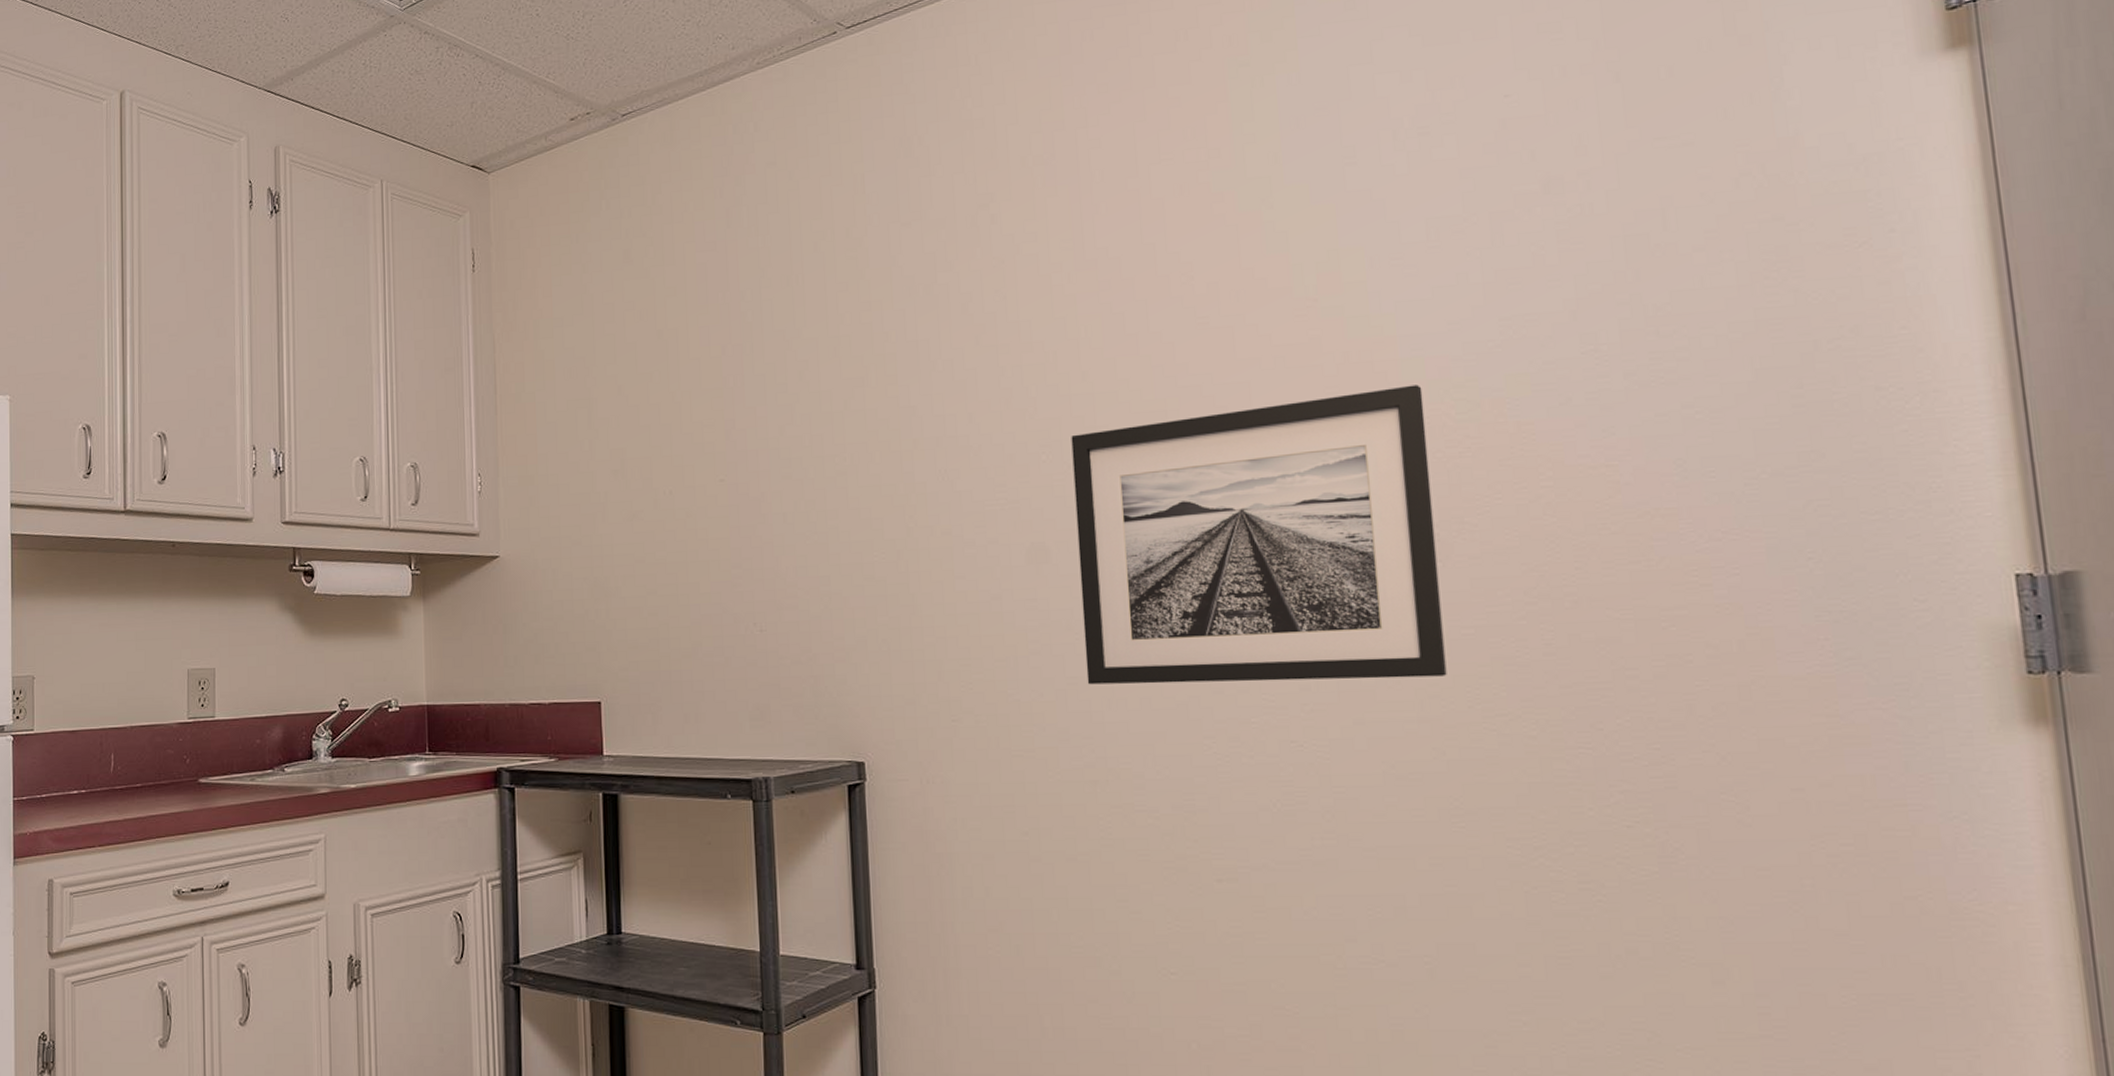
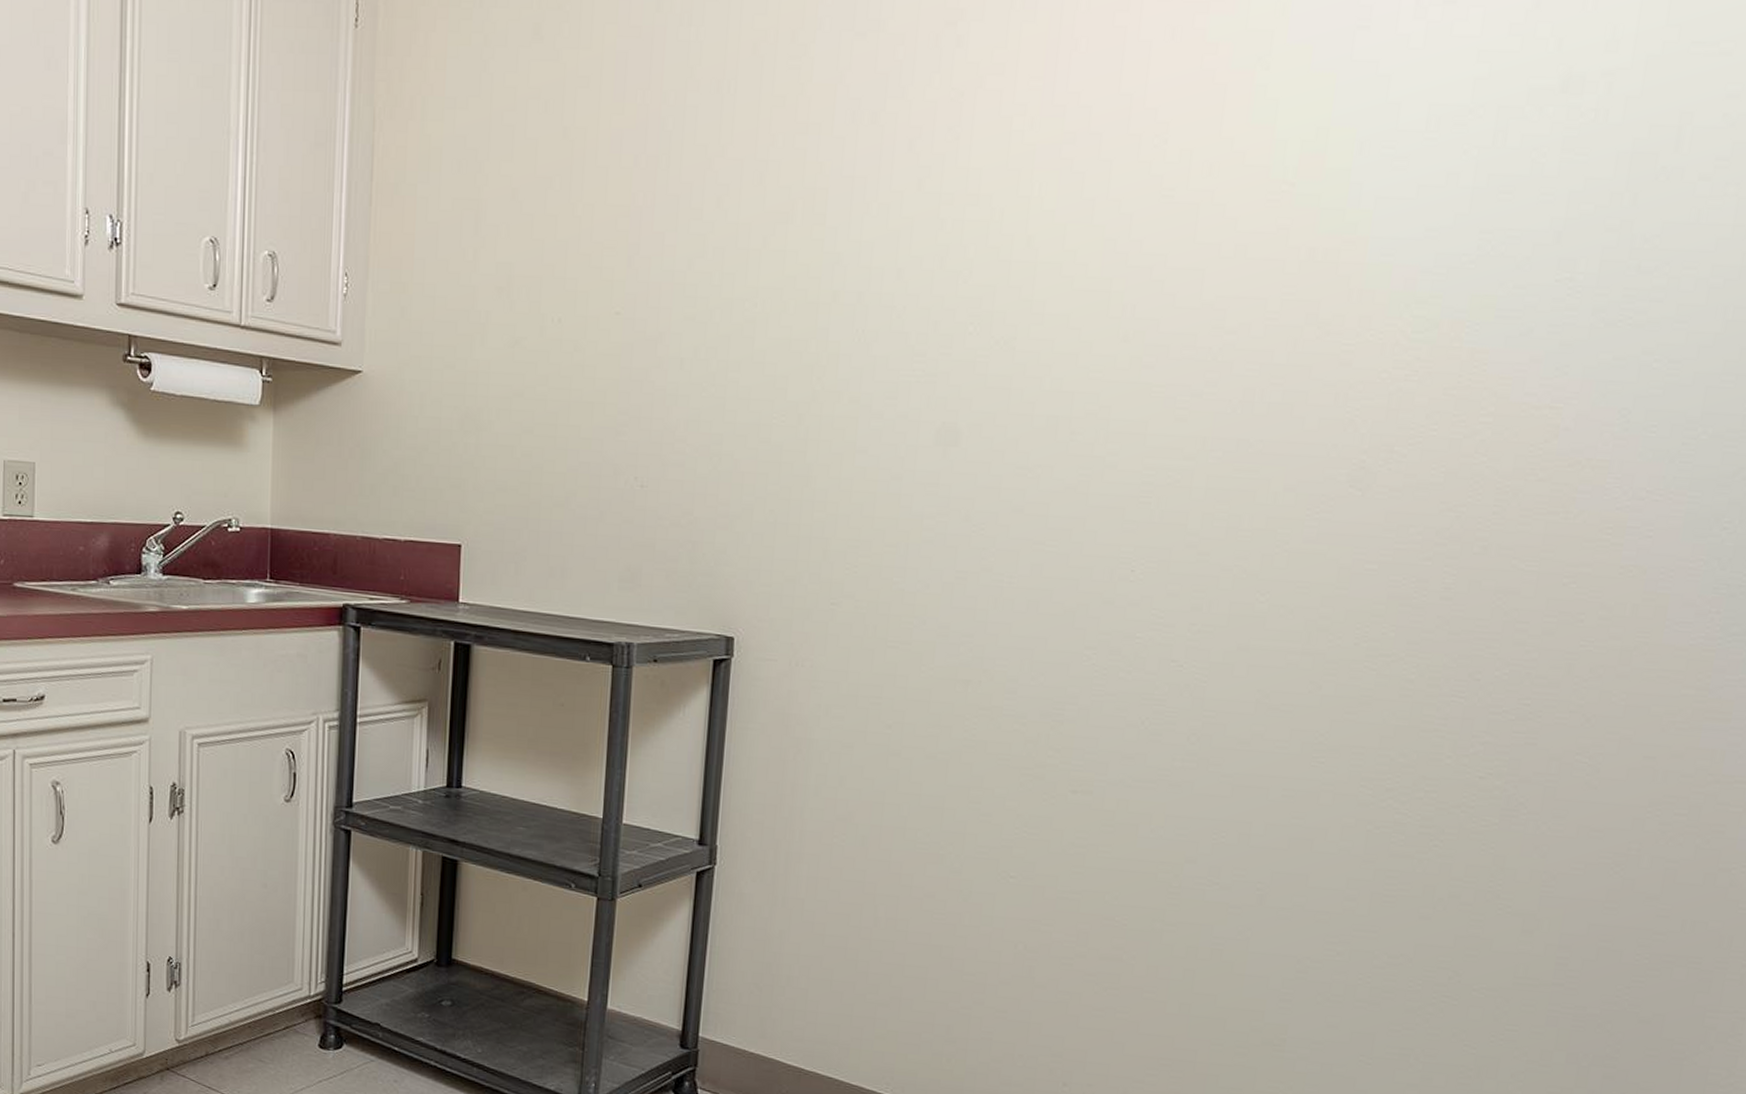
wall art: present [1071,385,1447,685] -> none [976,294,1383,610]

